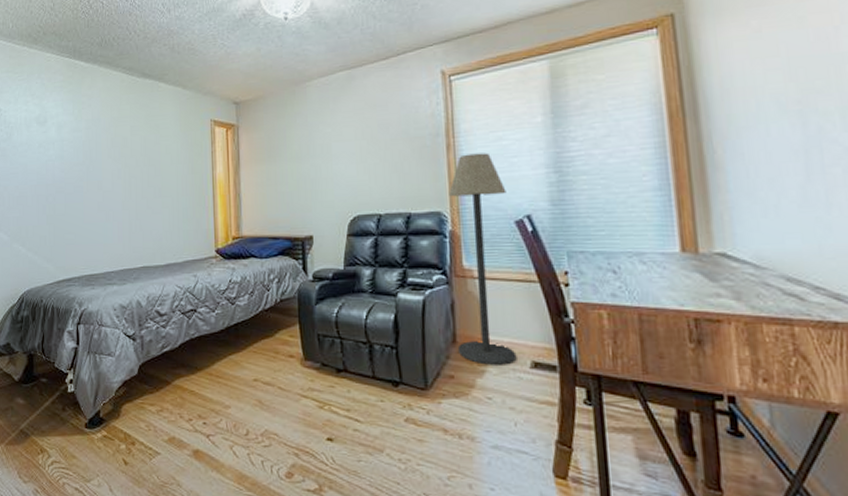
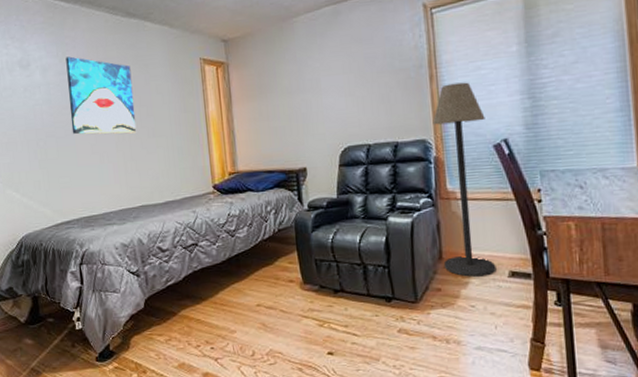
wall art: none [80,114,144,193] -> present [66,56,137,135]

